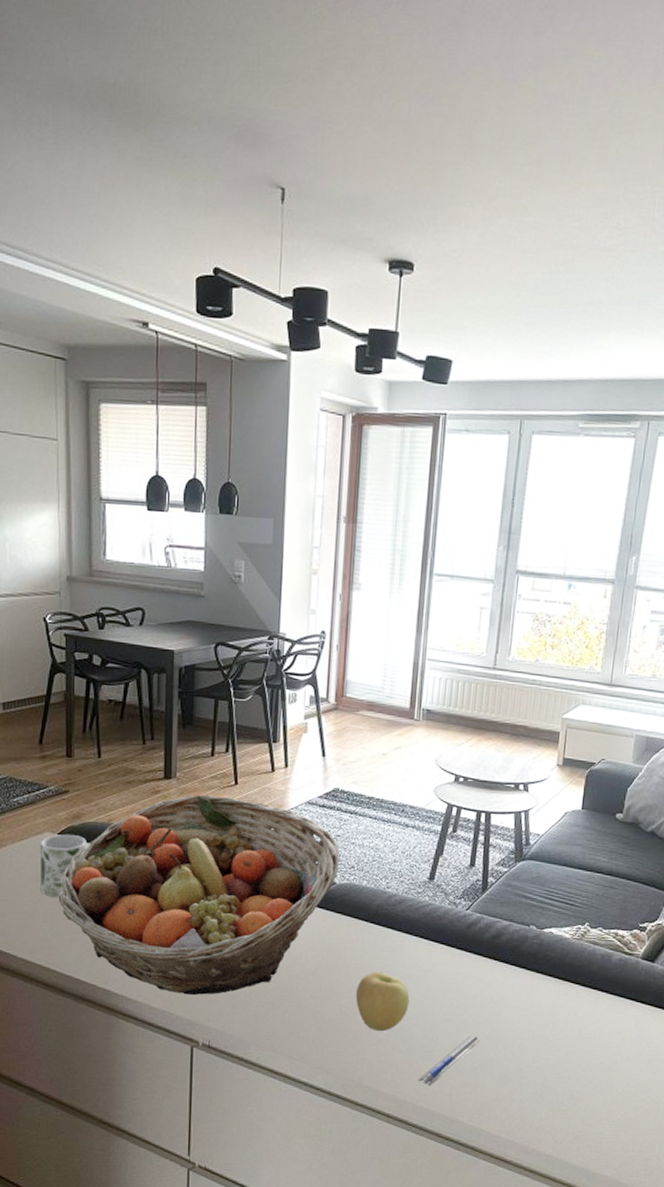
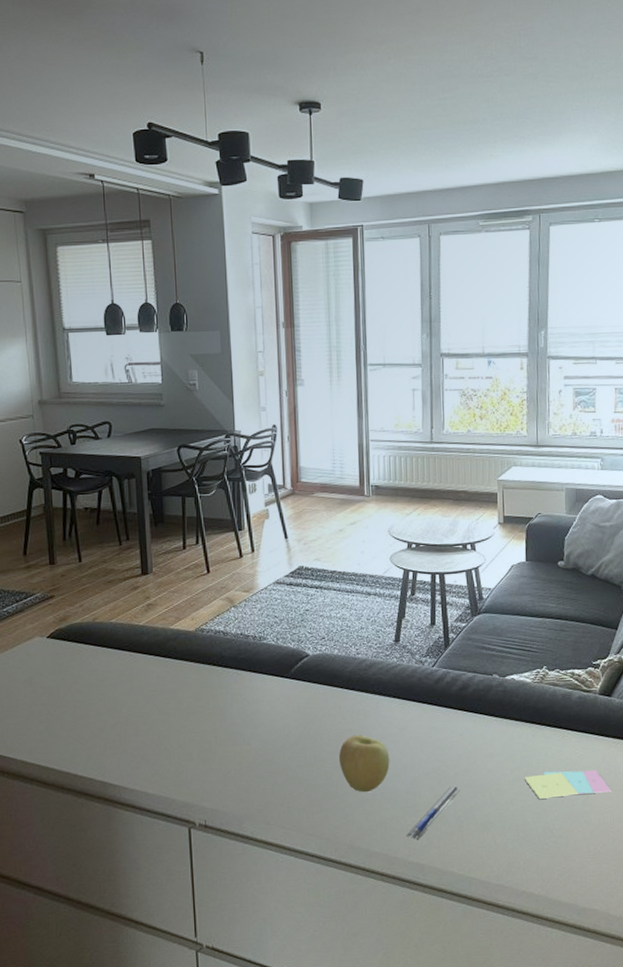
mug: present [39,834,91,898] -> none [30,637,78,699]
fruit basket: present [58,794,340,995] -> none [51,585,311,778]
sticky notes: none [549,1032,641,1061] -> present [524,770,612,799]

